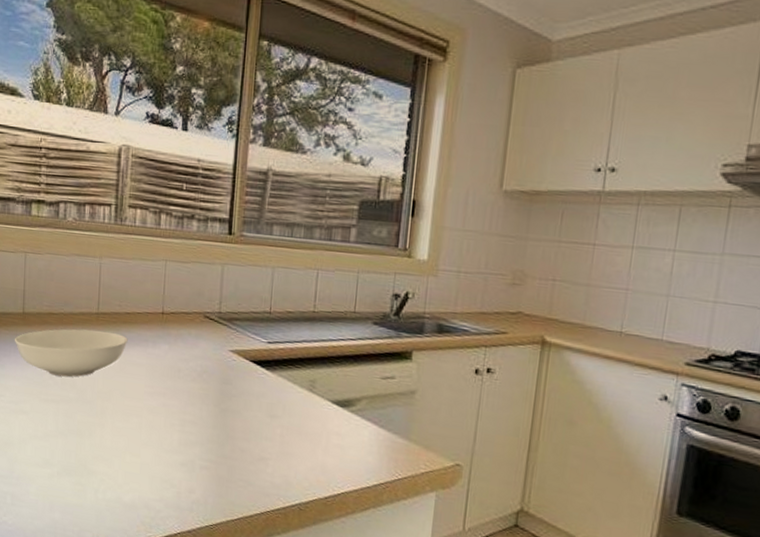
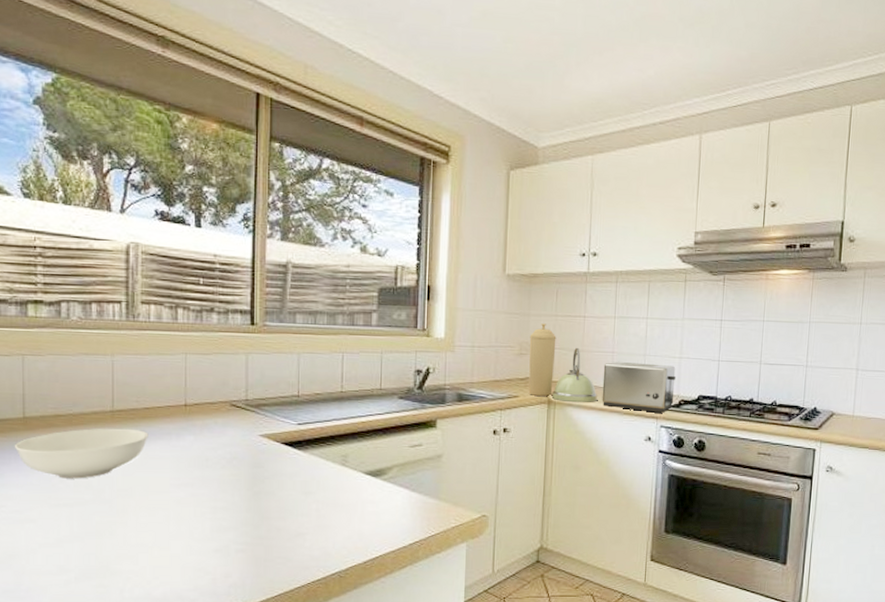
canister: none [519,250,558,336] -> present [528,323,556,397]
kettle: none [546,280,604,349] -> present [551,347,598,403]
toaster: none [608,300,708,369] -> present [602,361,677,413]

